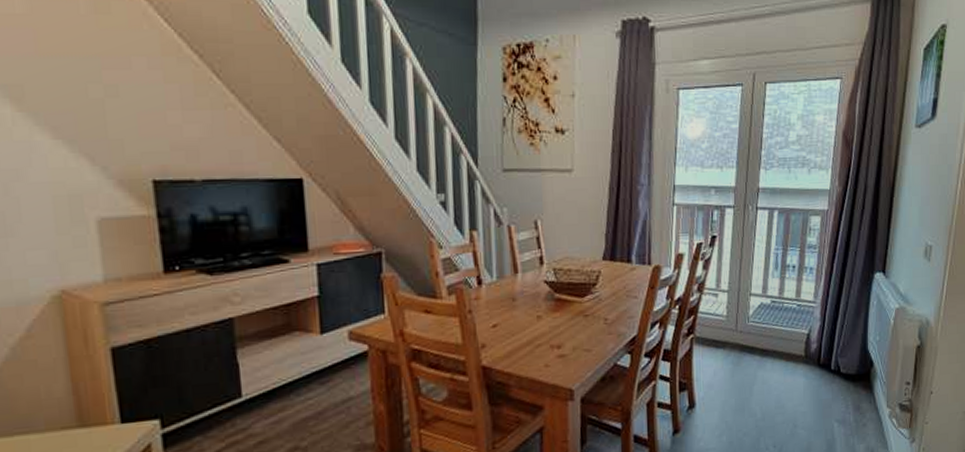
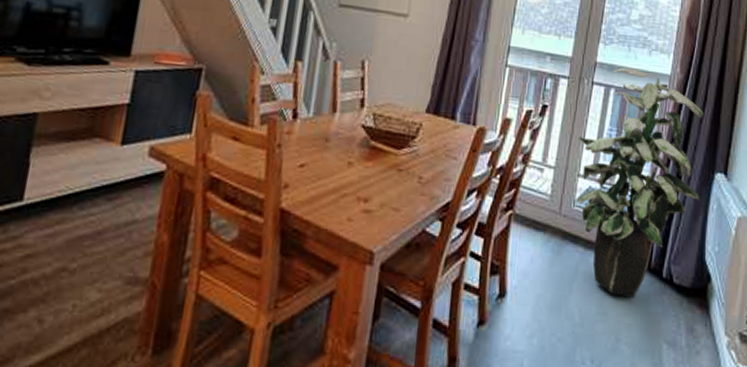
indoor plant: none [747,188,862,391] -> present [576,67,703,298]

